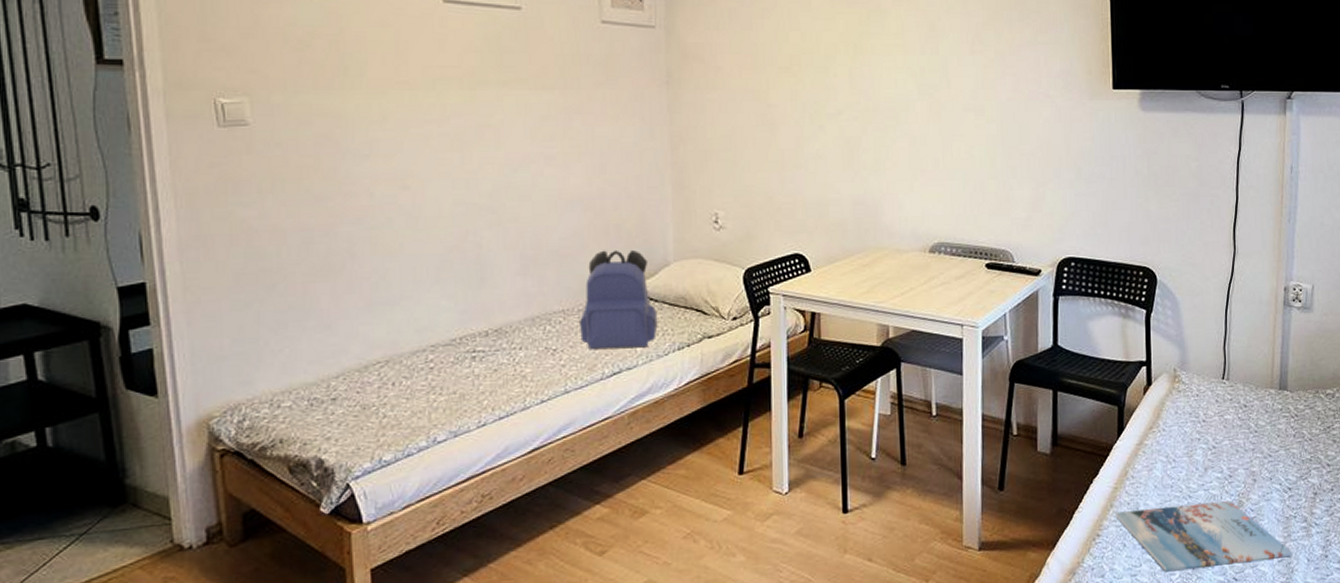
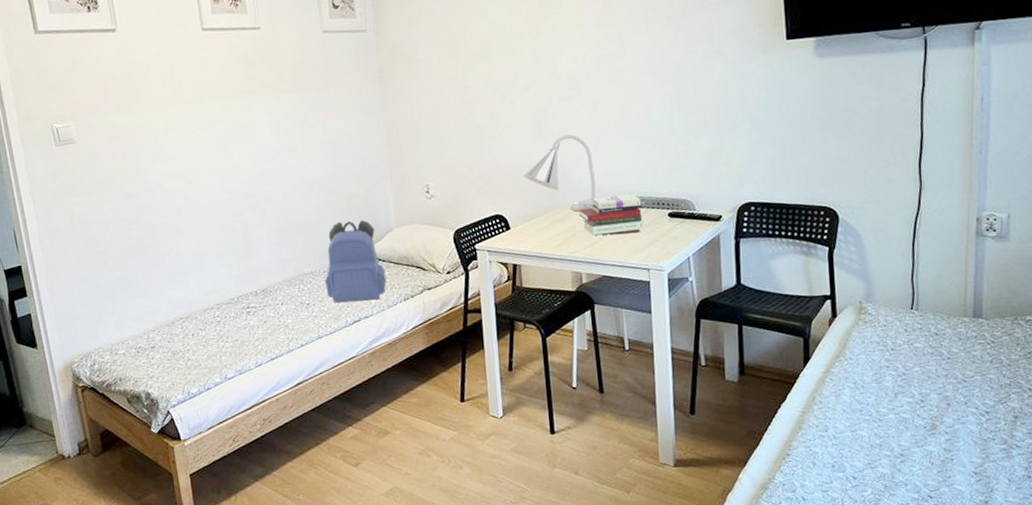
table lamp: none [829,169,910,256] -> present [523,134,596,212]
books: none [888,239,960,284] -> present [578,193,645,236]
magazine: present [1115,501,1293,572] -> none [804,424,992,489]

